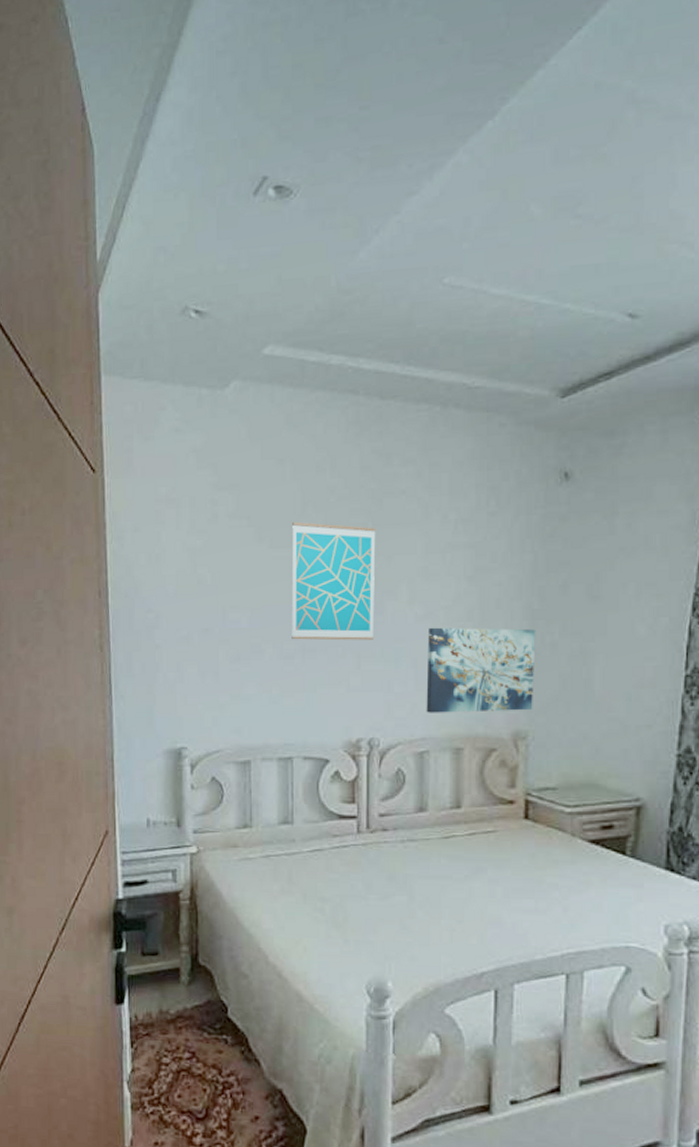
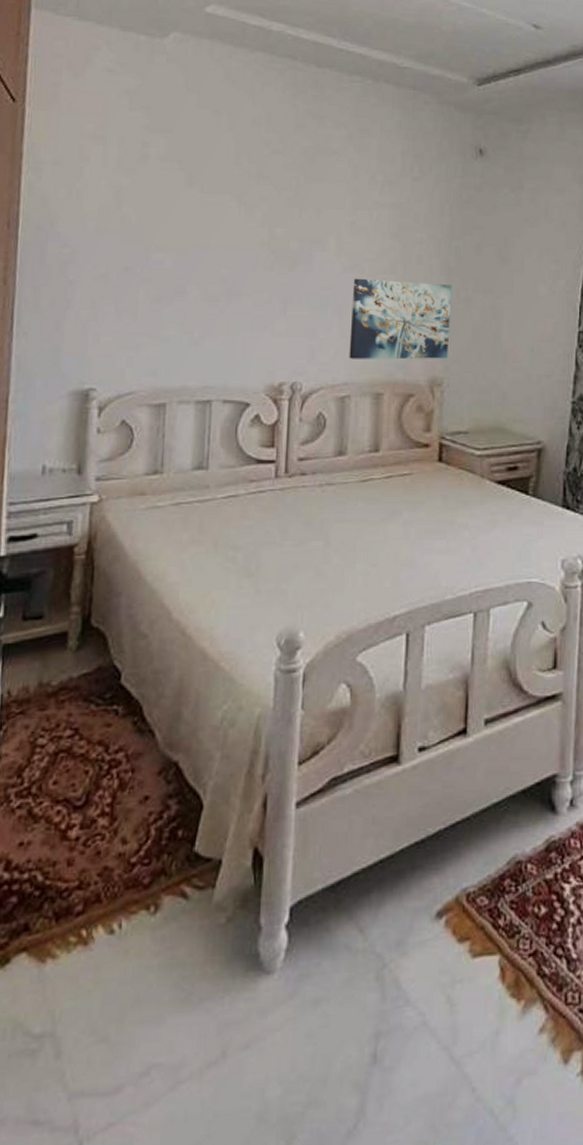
wall art: present [291,521,376,641] -> none [218,169,307,287]

